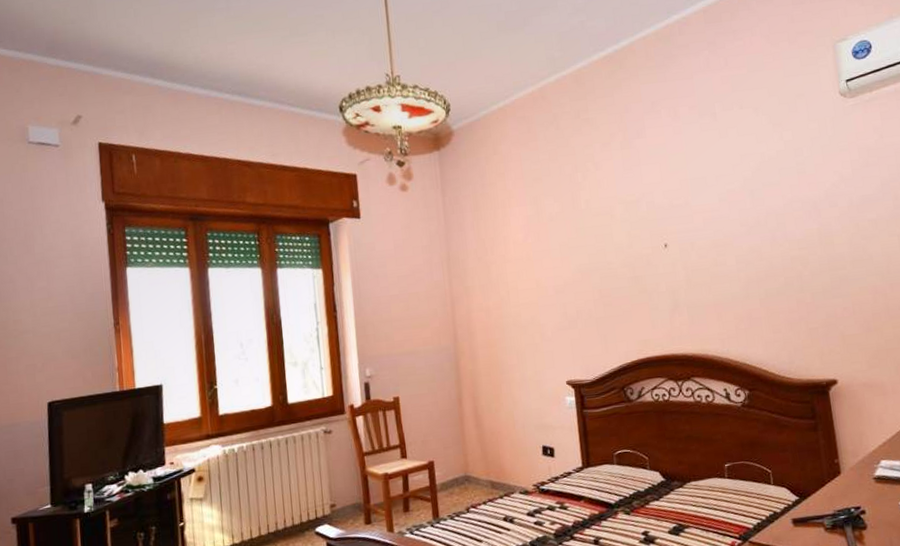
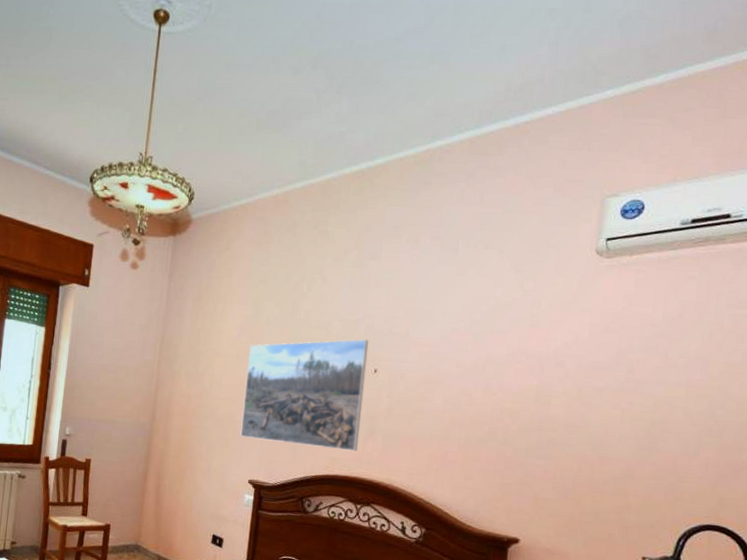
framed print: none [538,217,666,339] -> present [240,339,369,452]

